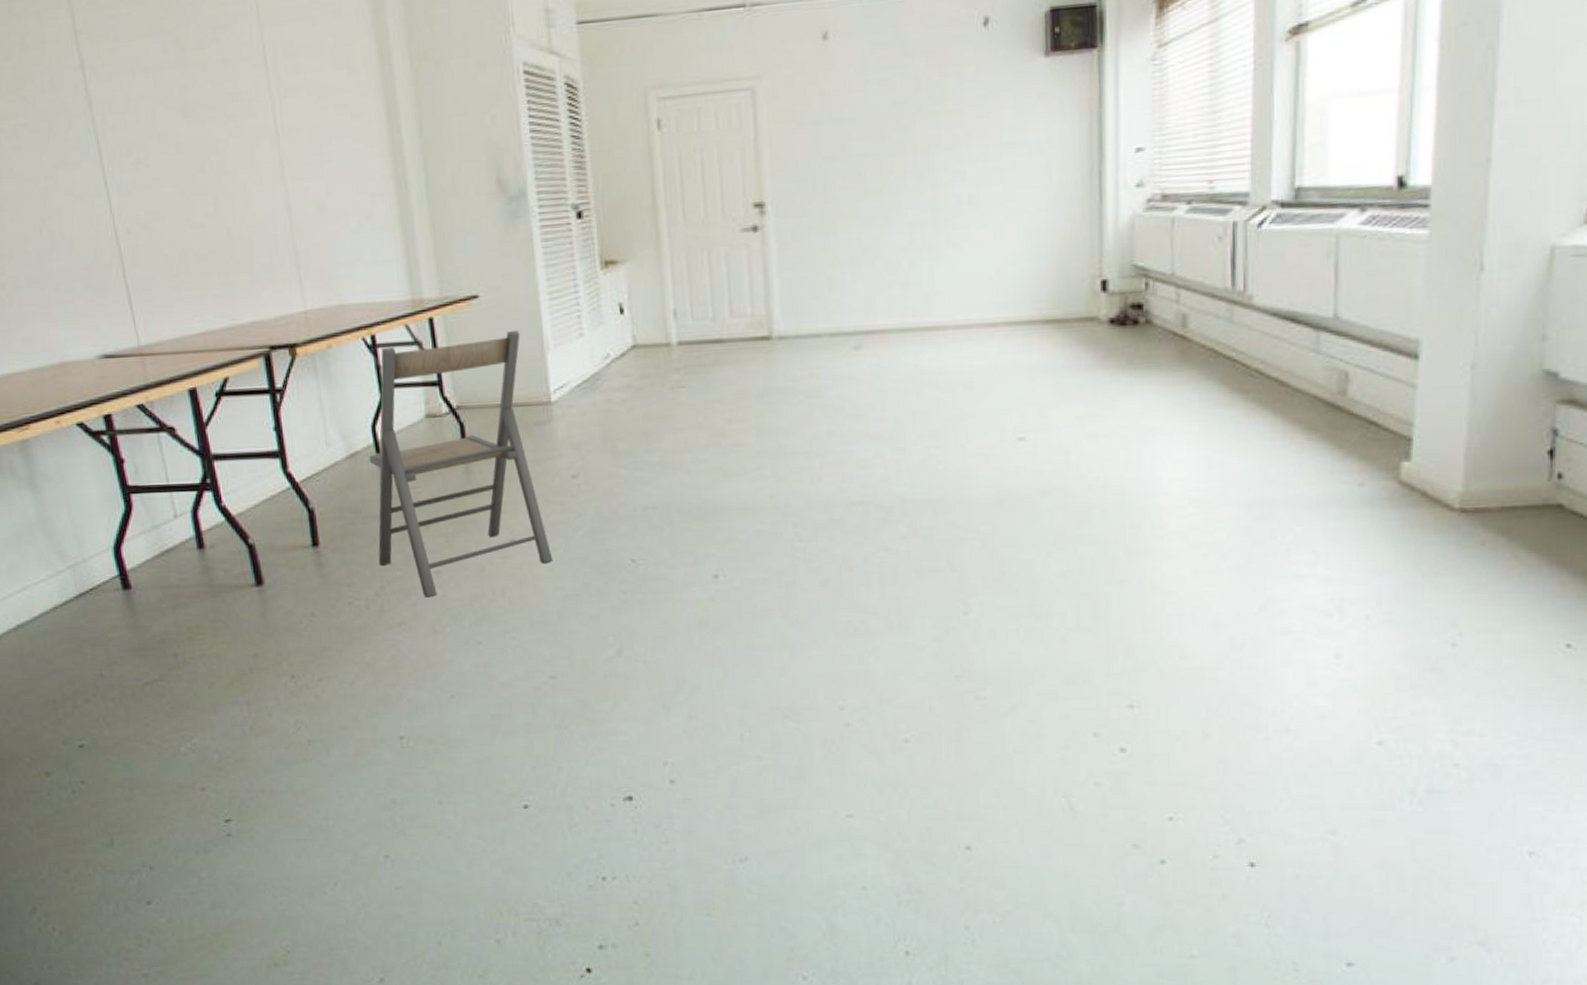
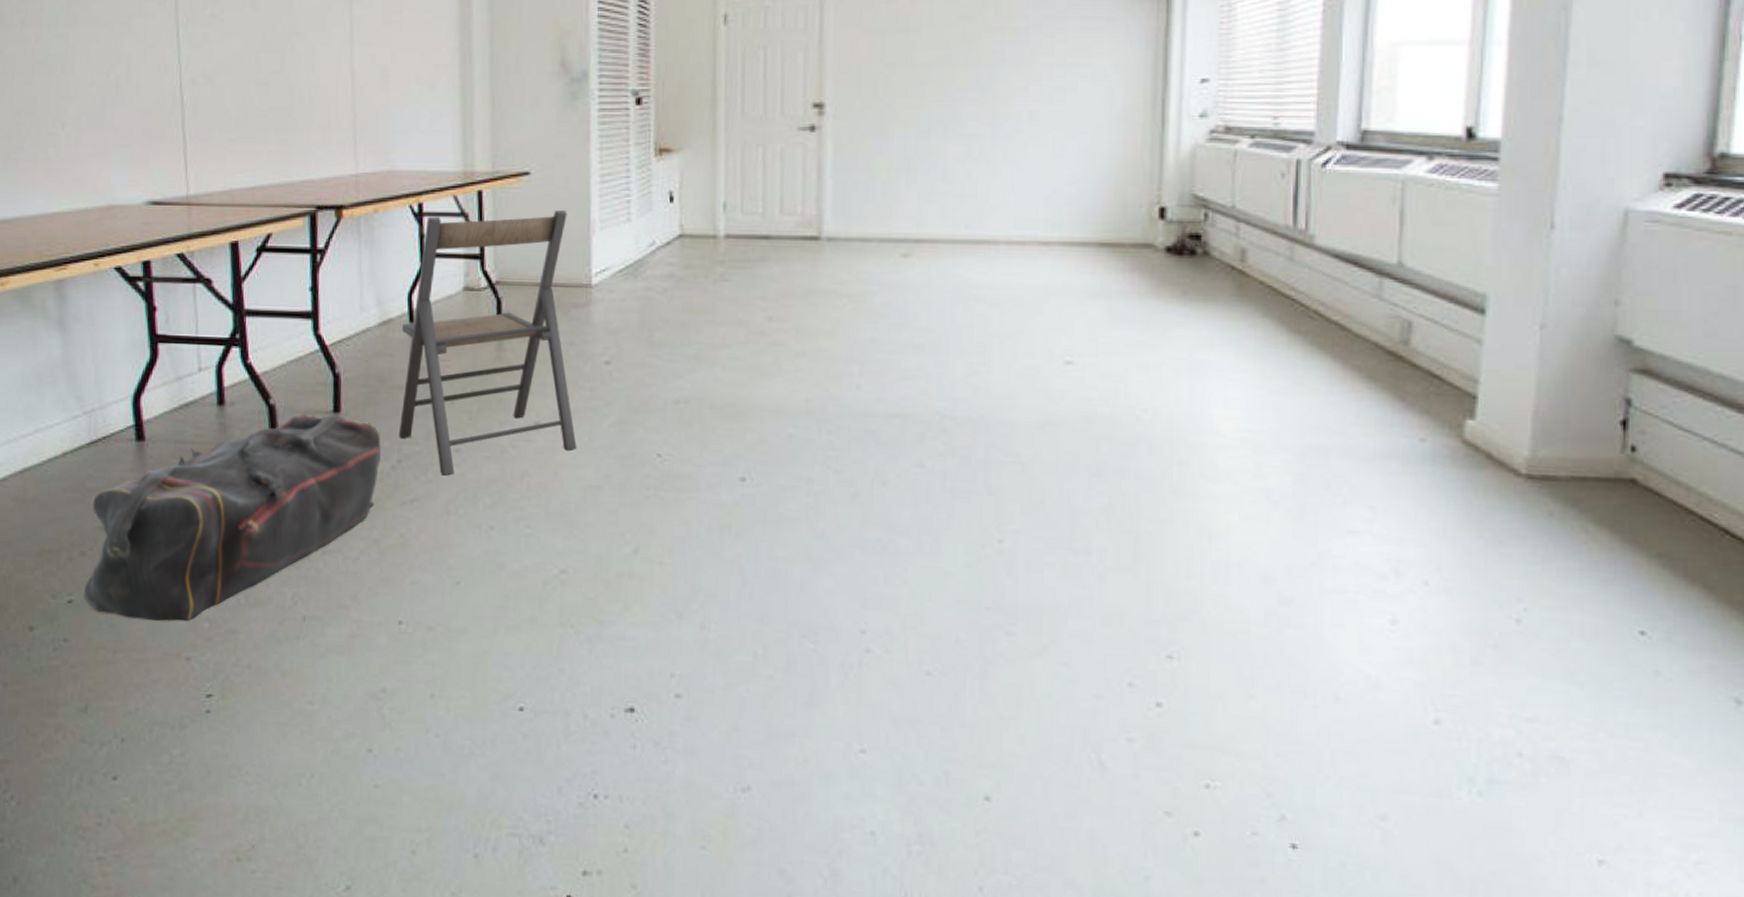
duffel bag: none [88,547,364,756] -> present [83,414,381,621]

